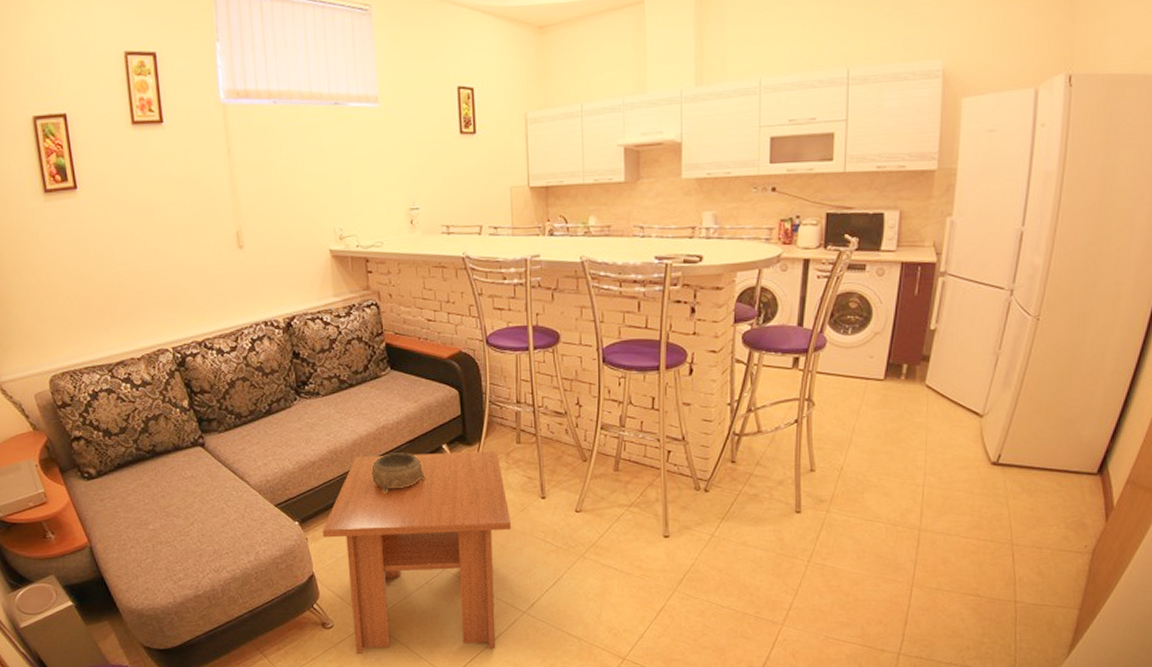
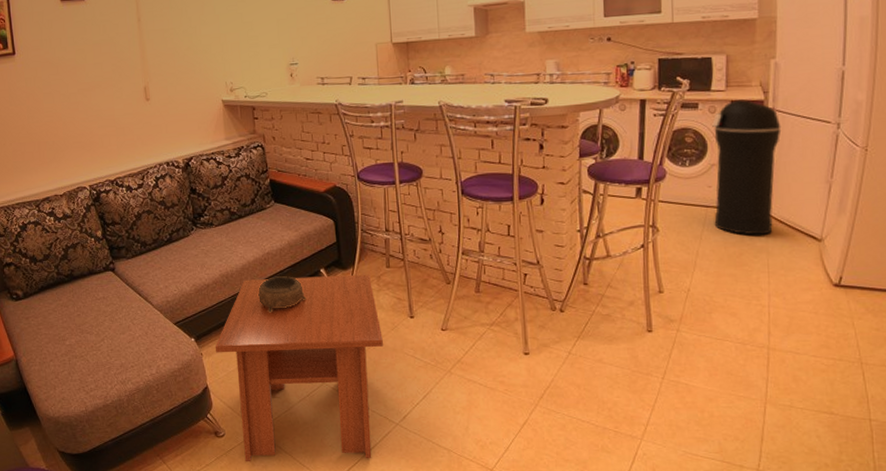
trash can: none [873,261,952,410] -> present [712,100,782,235]

